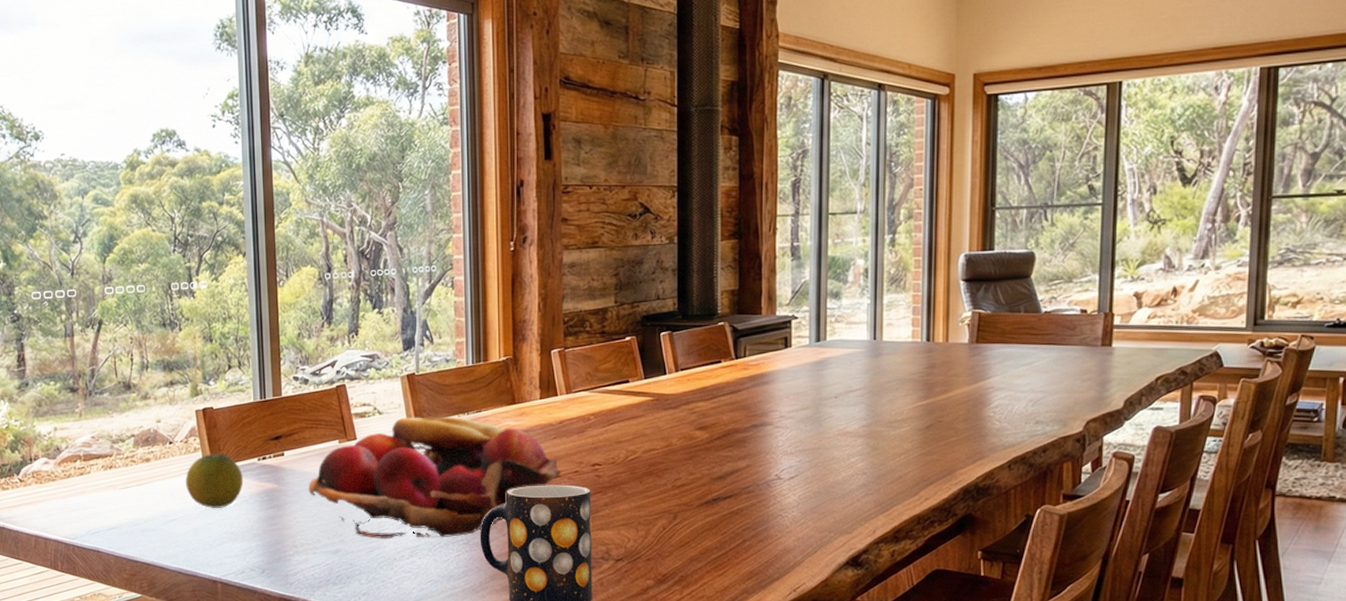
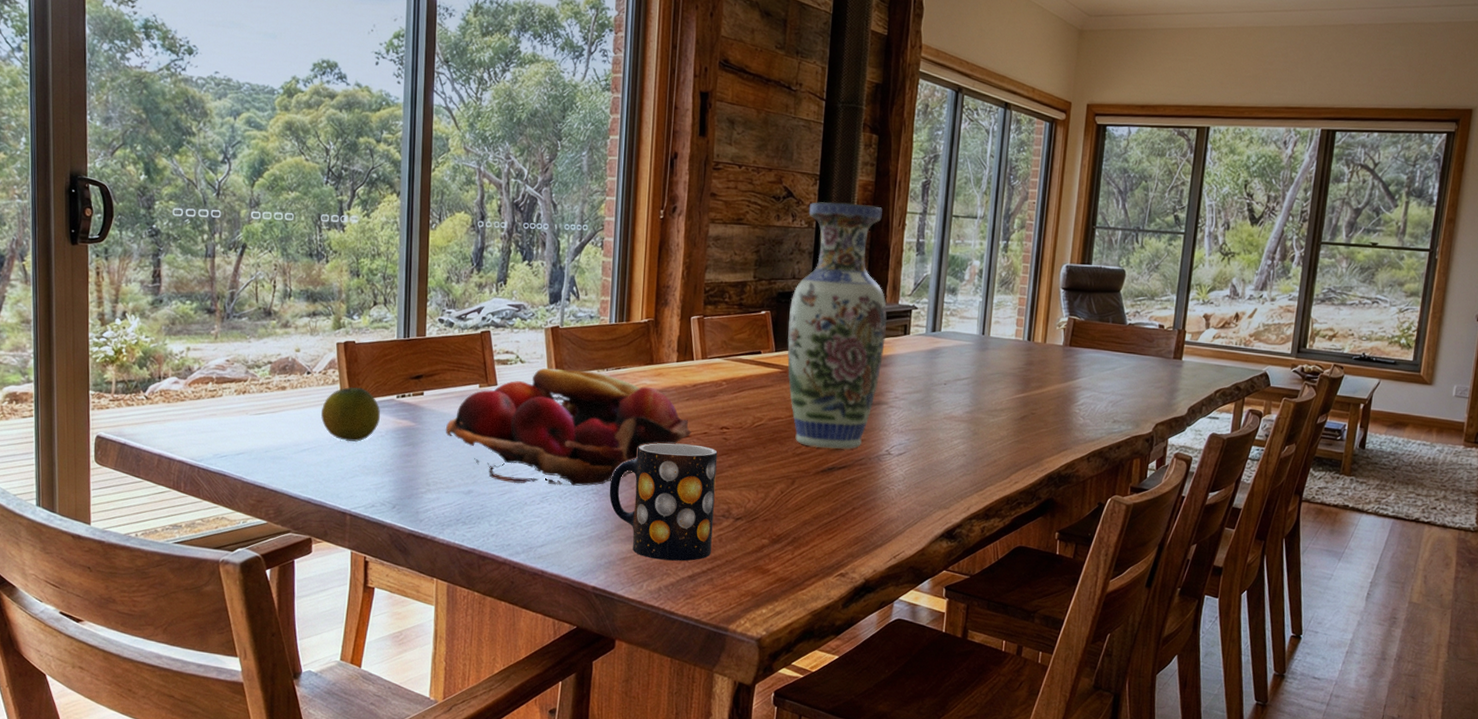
vase: none [655,212,765,477] -> present [787,202,888,449]

